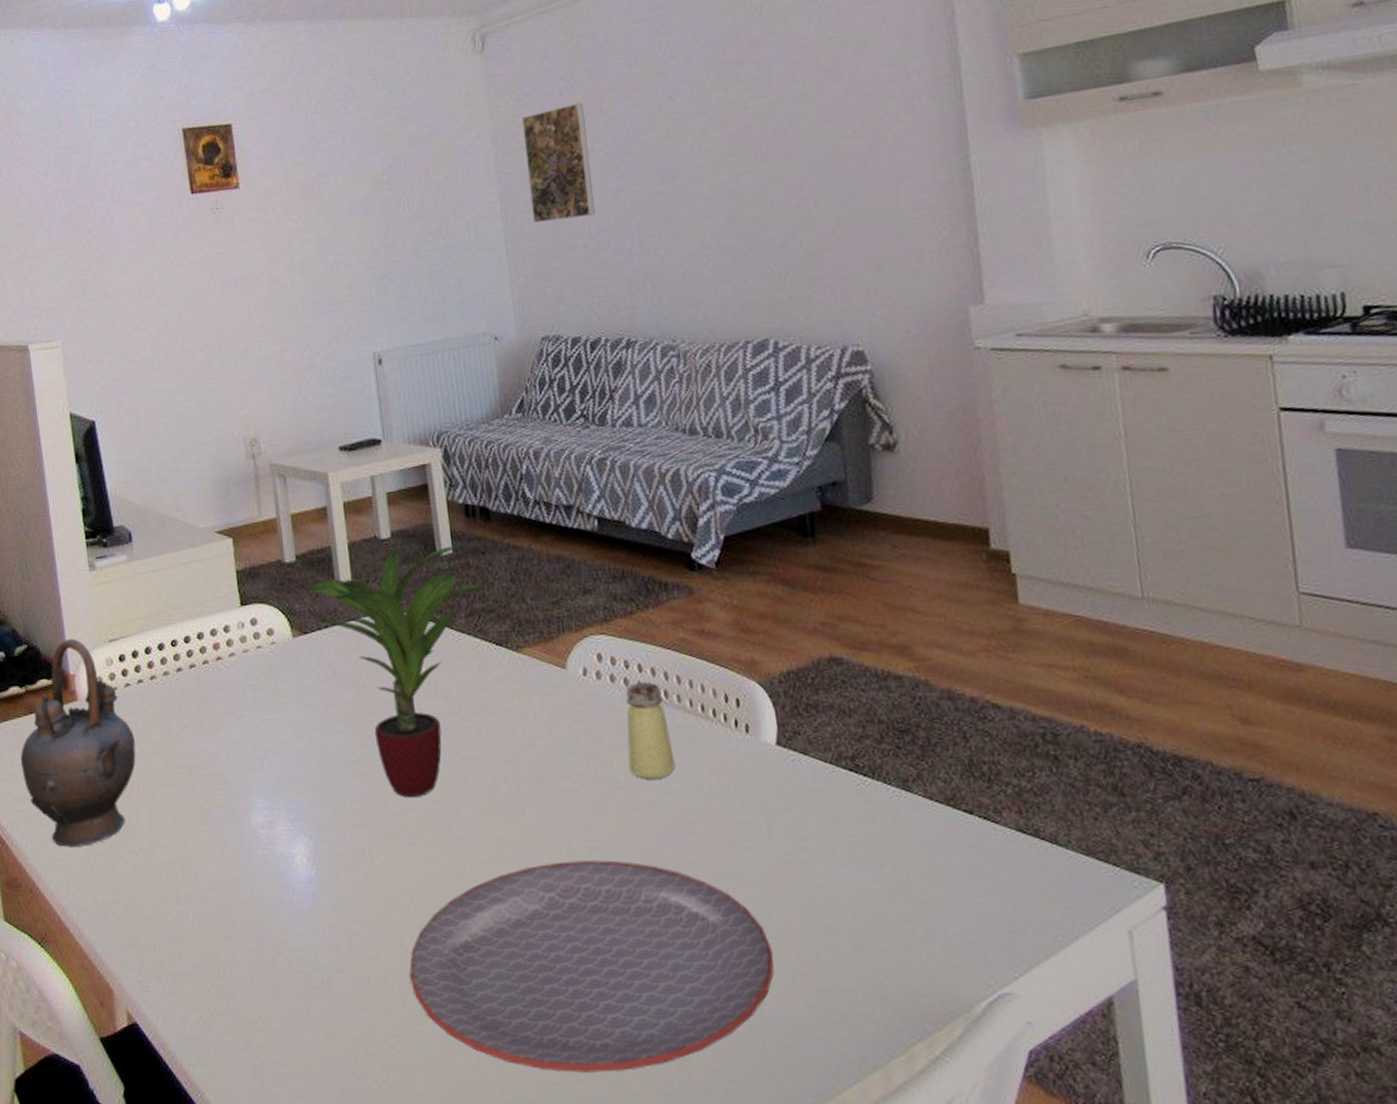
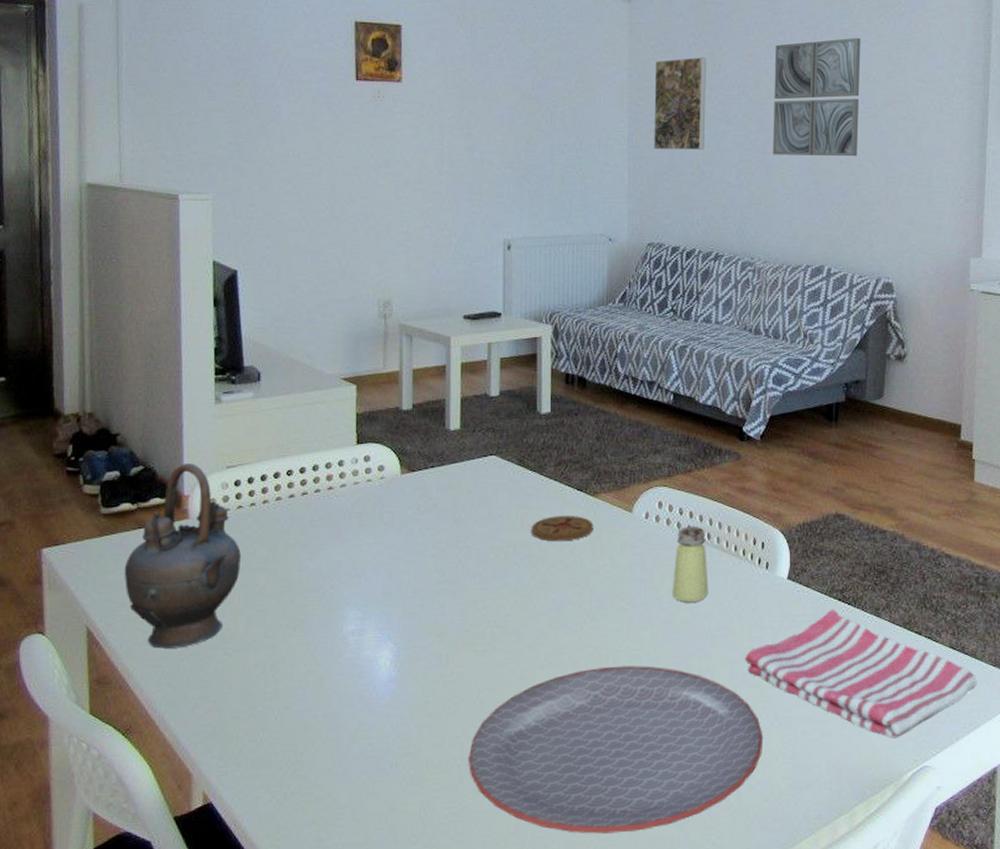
potted plant: present [305,543,489,797] -> none [417,403,577,612]
coaster: none [447,676,522,709] -> present [531,516,594,542]
wall art: none [667,45,793,209] -> present [773,37,861,157]
dish towel: none [734,782,1066,955] -> present [745,609,978,738]

